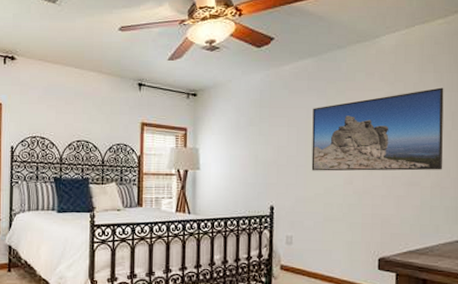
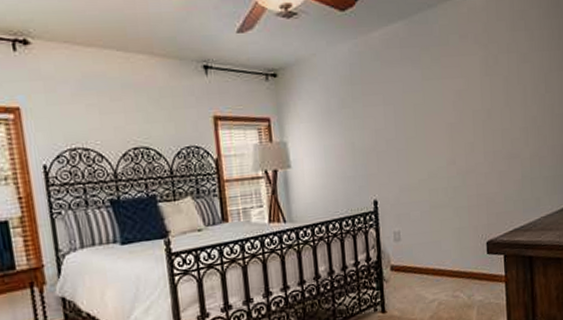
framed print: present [311,87,444,171] -> none [408,47,540,154]

